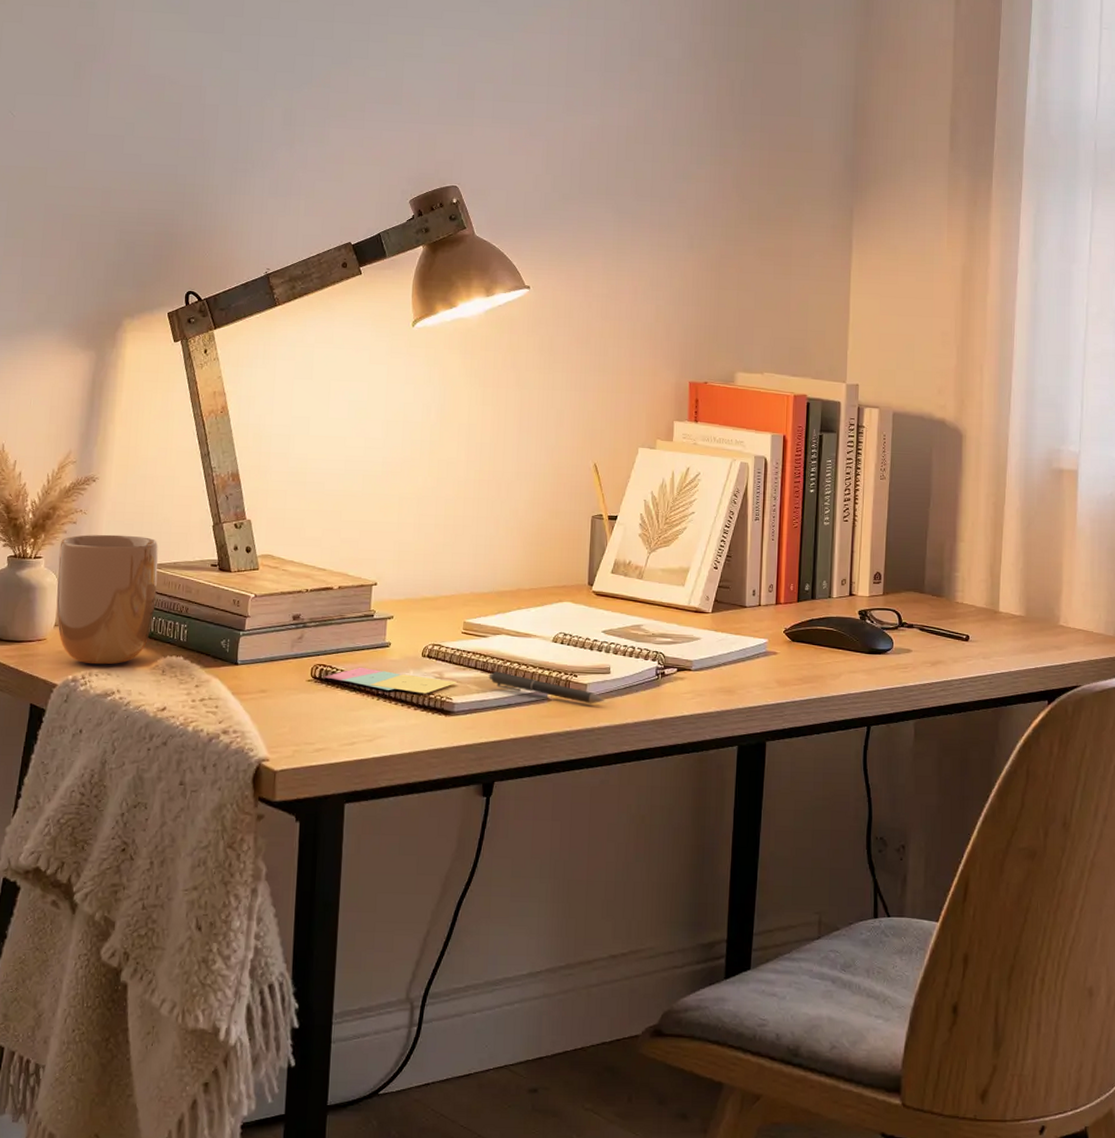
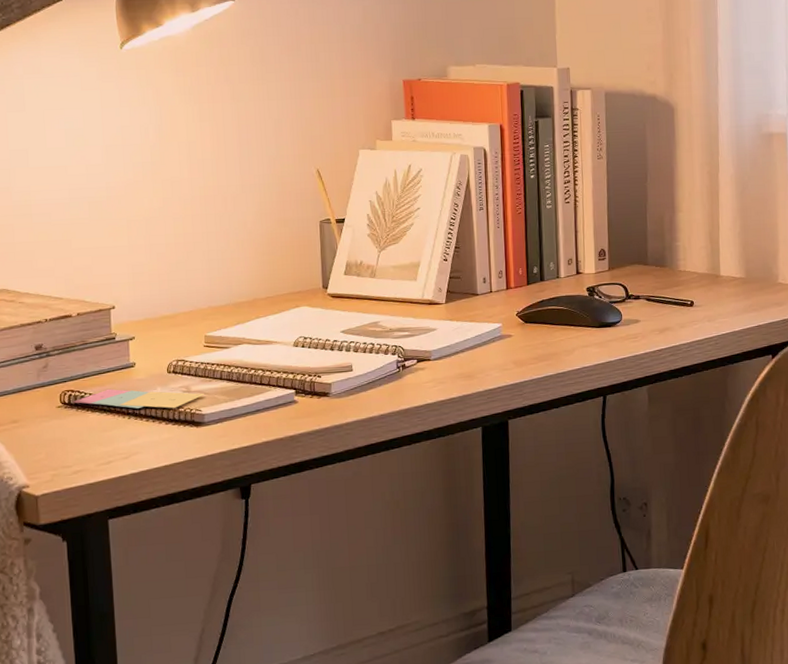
pen: present [489,671,604,704] -> none [235,380,349,402]

